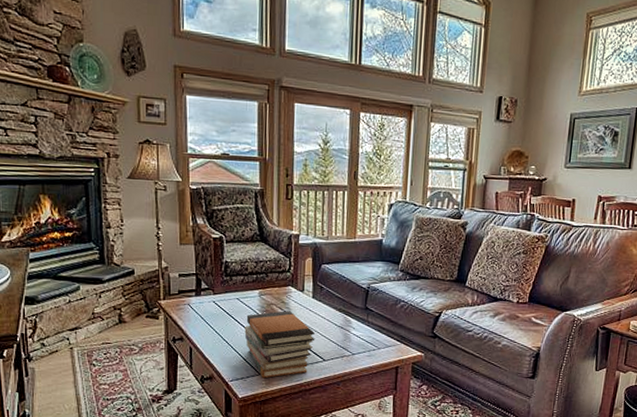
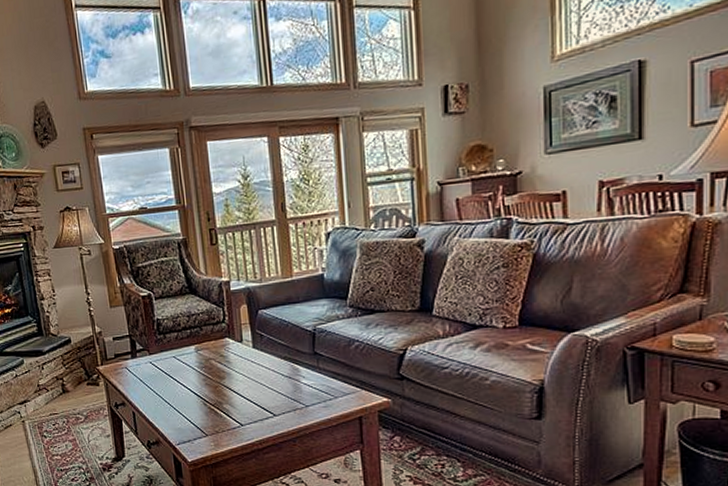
book stack: present [244,311,316,379] -> none [185,364,262,440]

